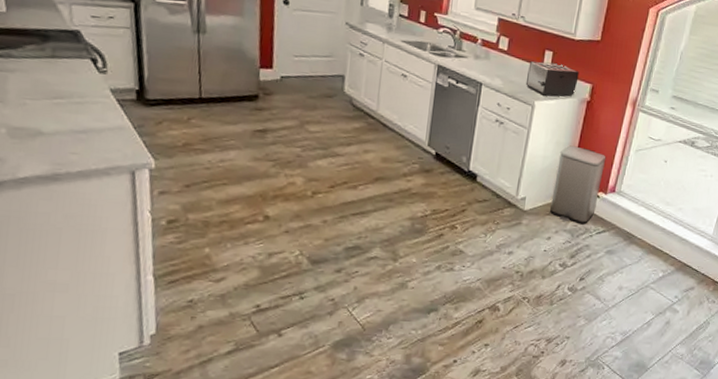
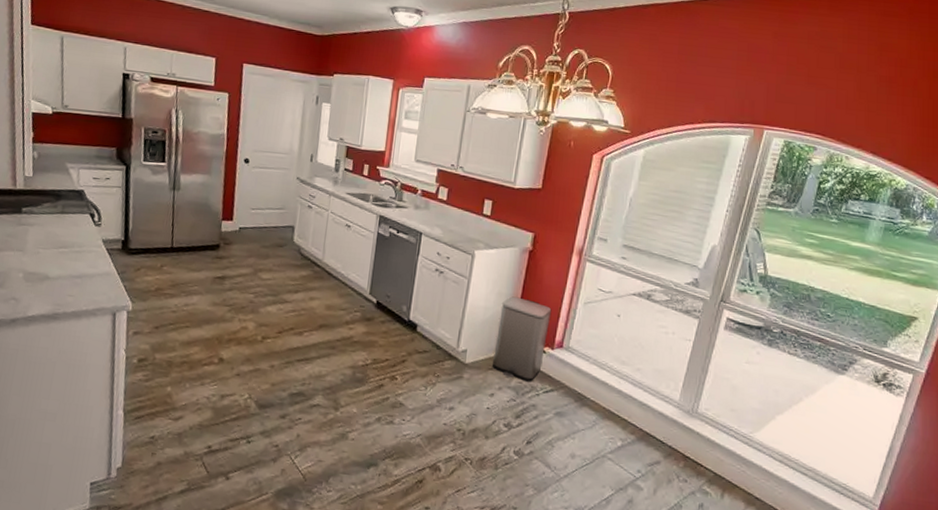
toaster: present [525,61,579,97] -> none [465,211,520,246]

